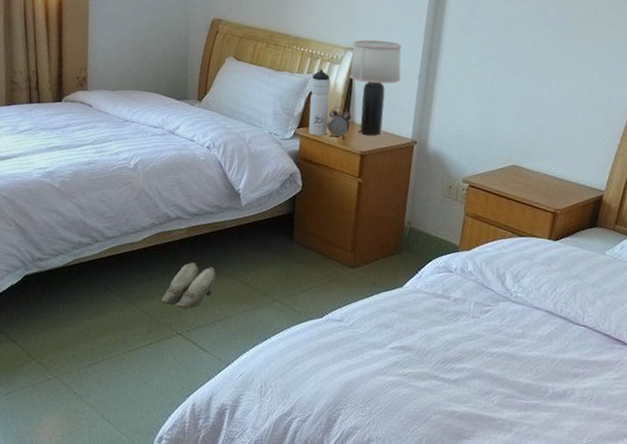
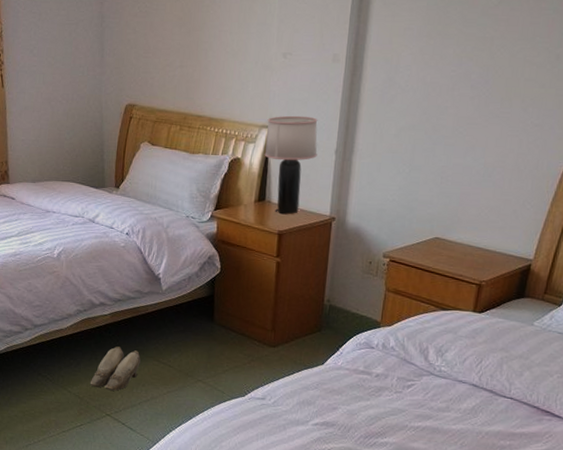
water bottle: present [308,69,331,137] -> none [225,149,246,218]
alarm clock: present [326,106,351,139] -> none [243,186,268,219]

